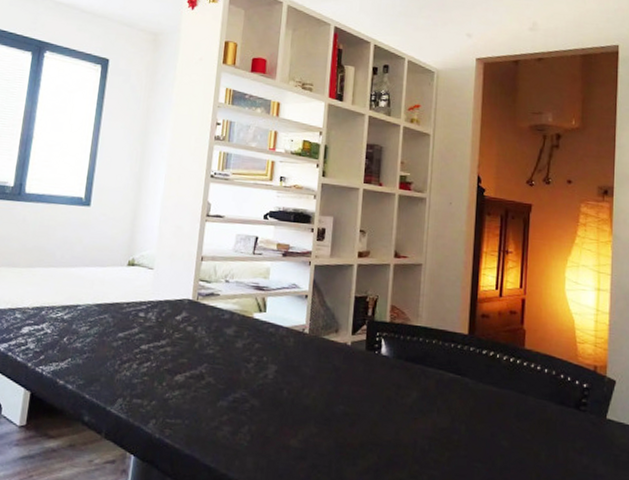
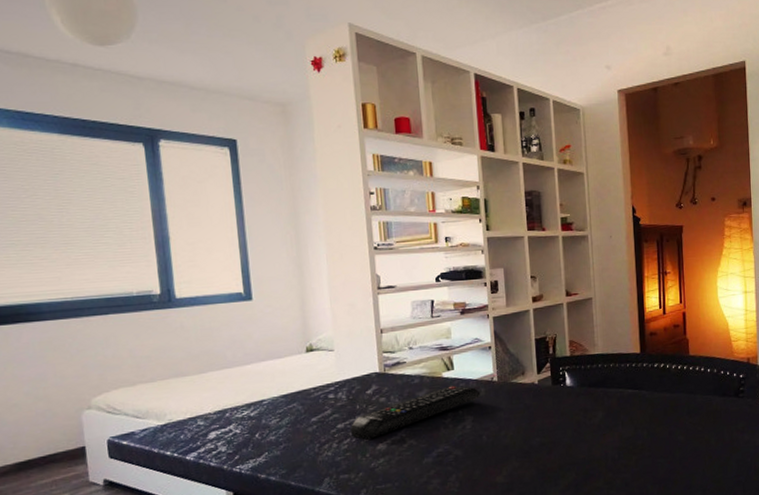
remote control: none [153,328,289,368] -> present [351,385,481,440]

